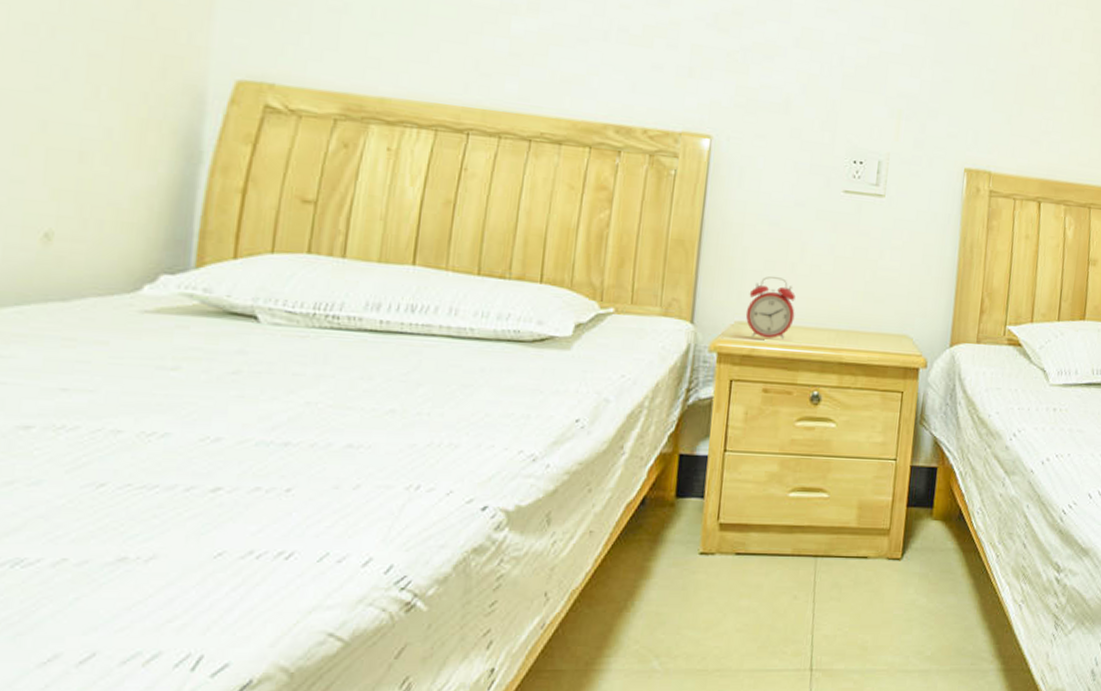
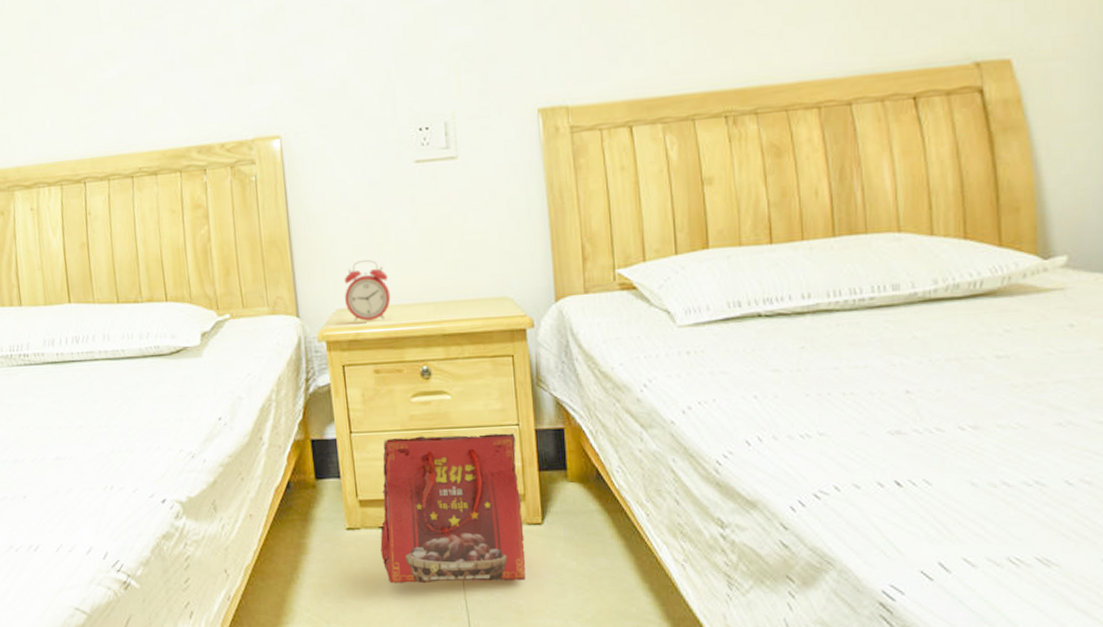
shopping bag: none [732,461,892,616] -> present [380,433,526,584]

